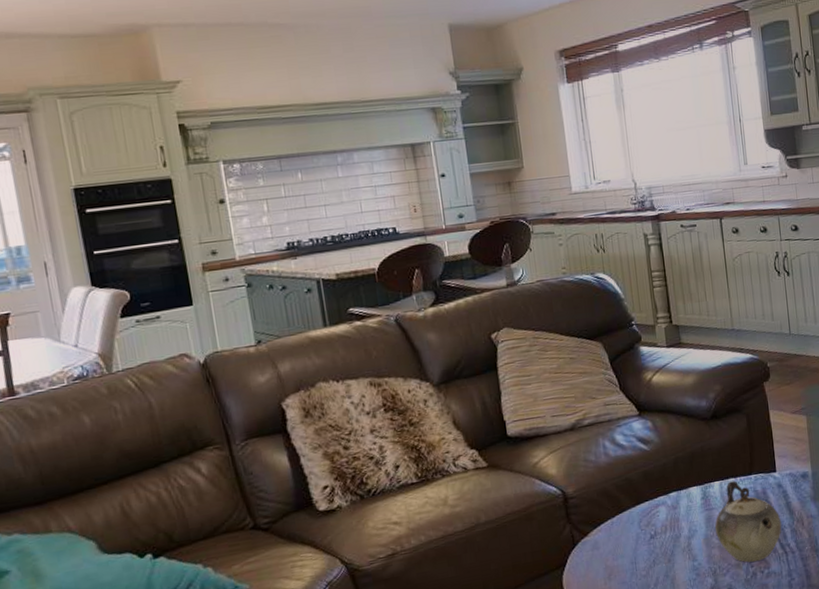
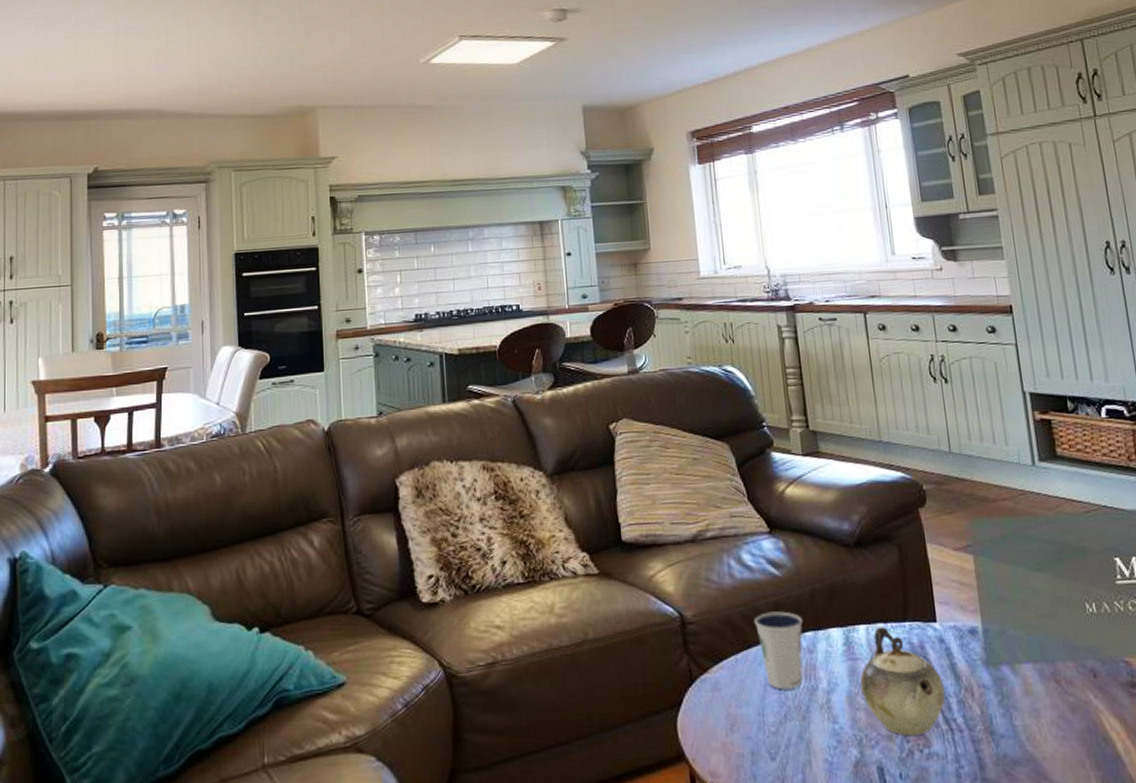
dixie cup: none [626,478,668,541] -> present [753,611,803,690]

